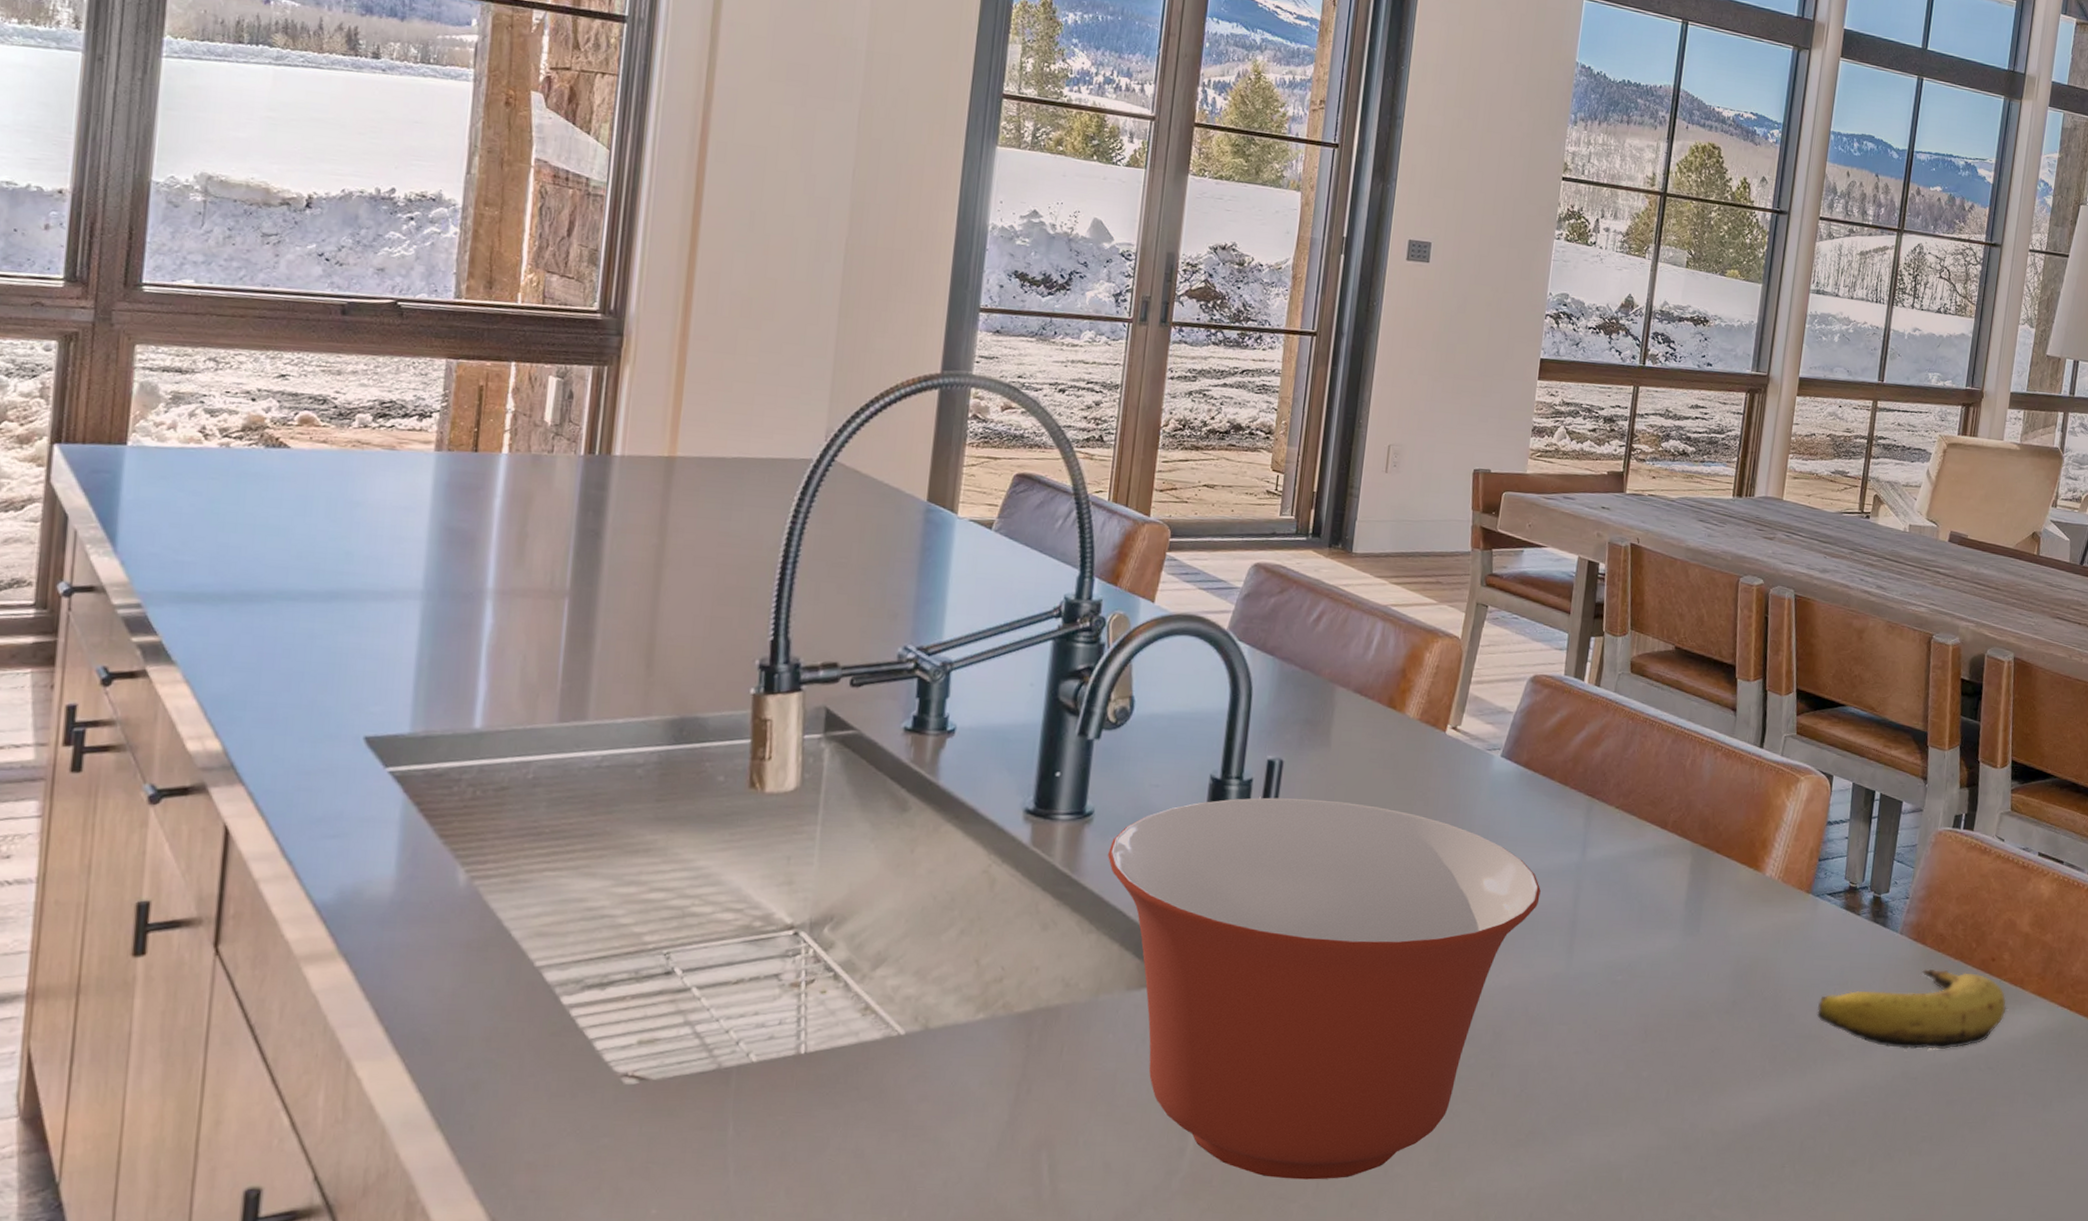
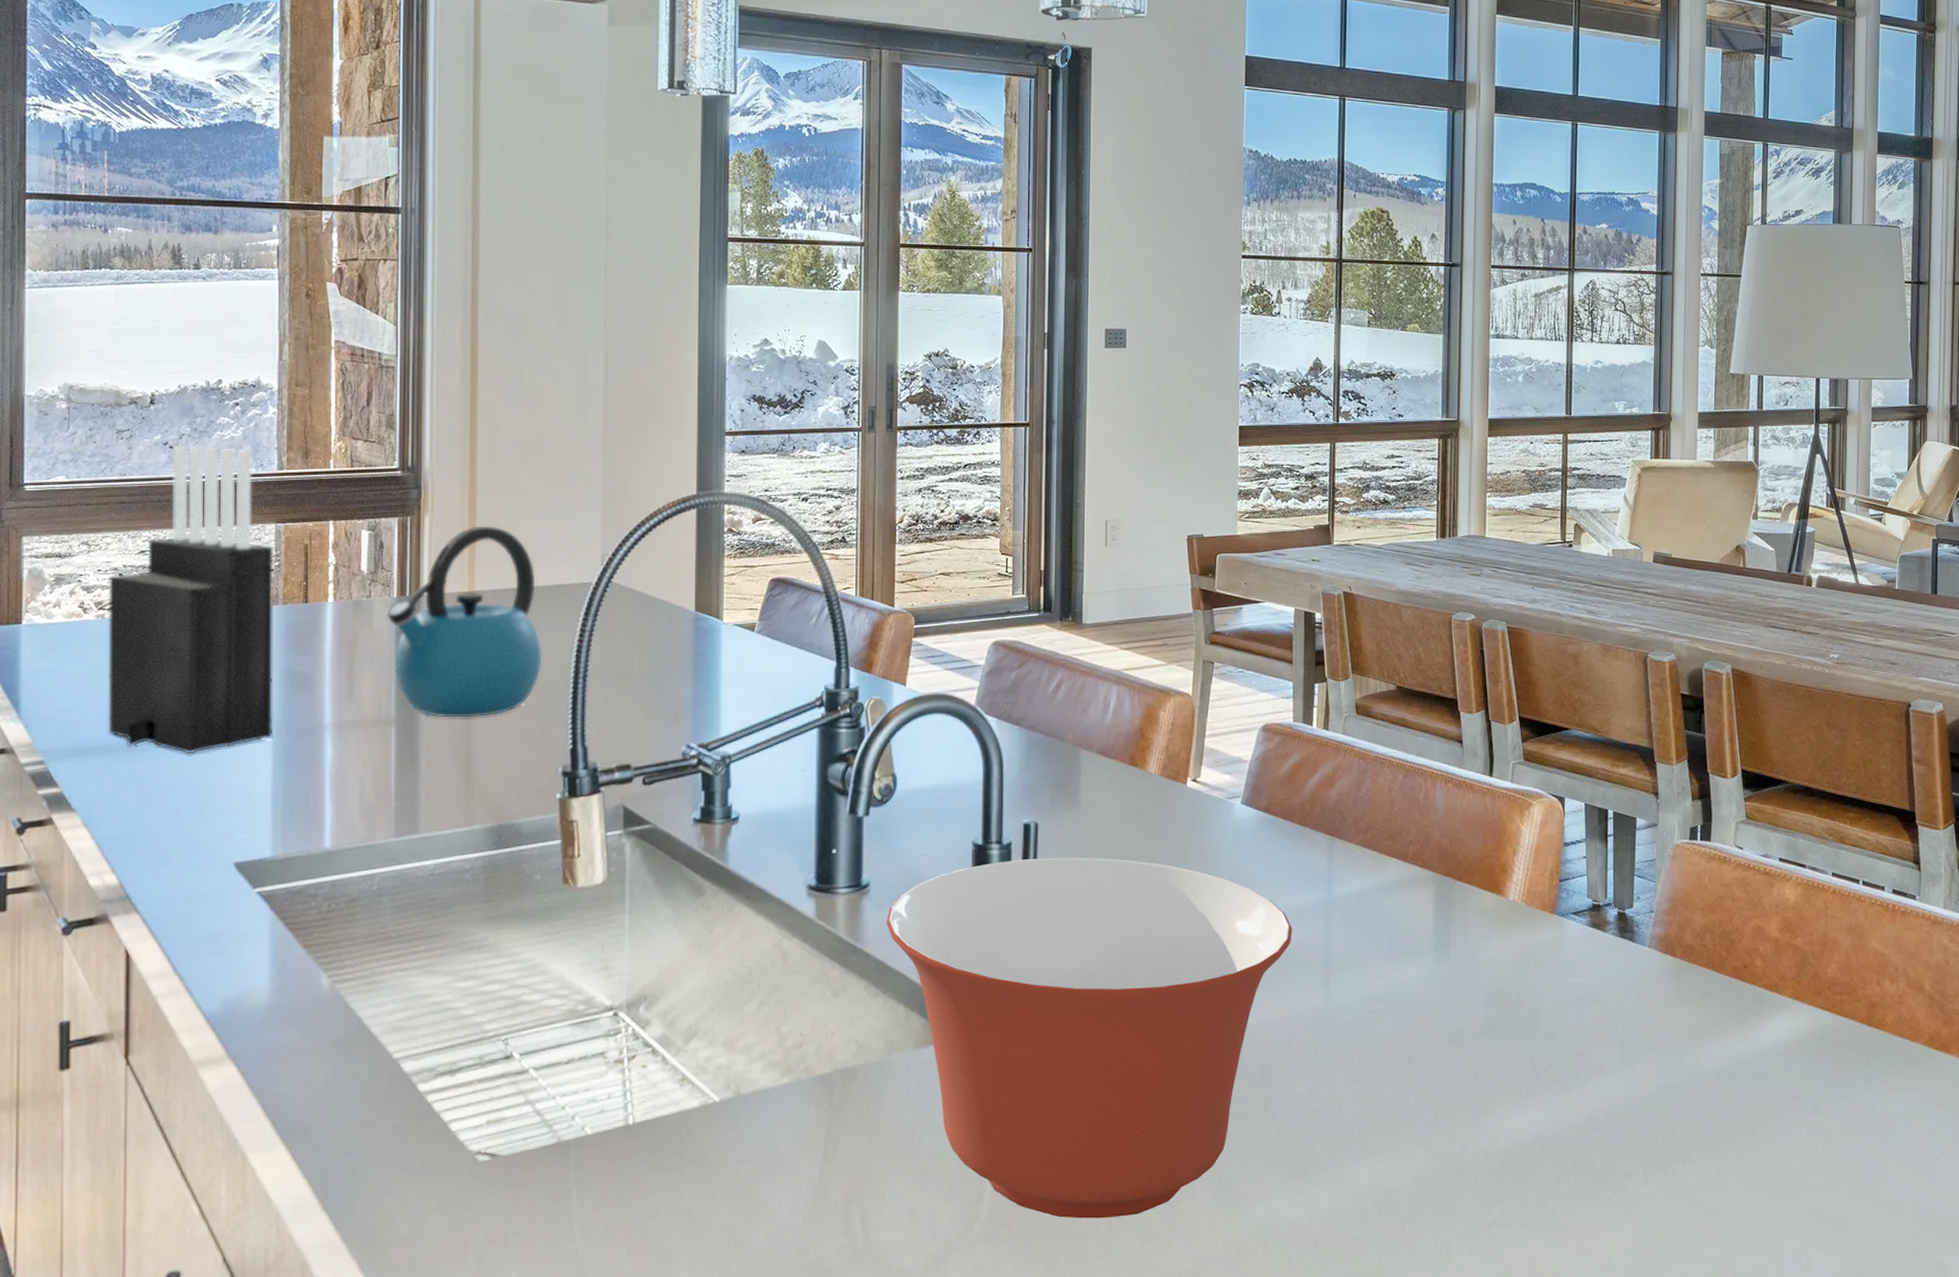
knife block: none [224,258,442,611] -> present [108,446,274,754]
kettle: none [569,383,749,598] -> present [386,526,543,718]
banana: present [1816,969,2007,1050] -> none [1574,979,1764,1061]

